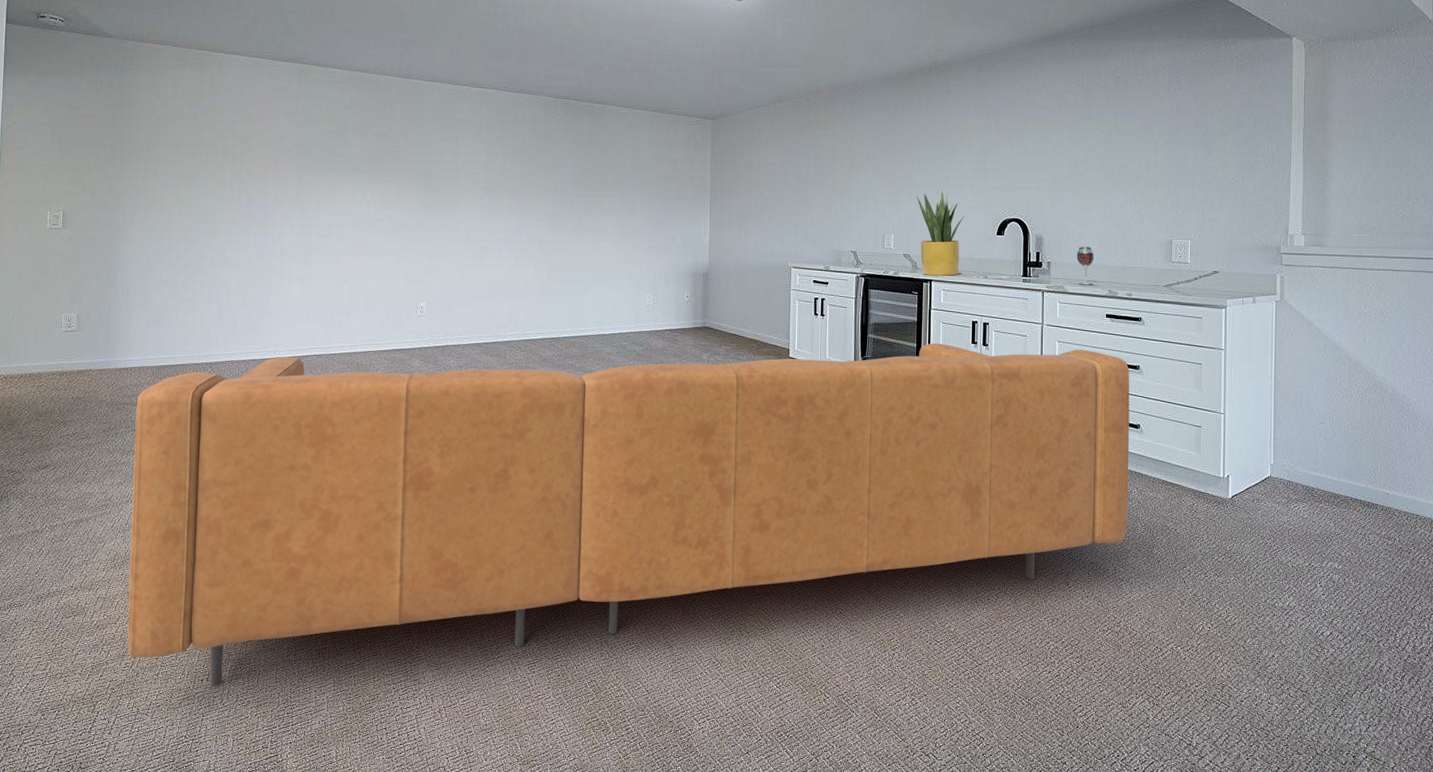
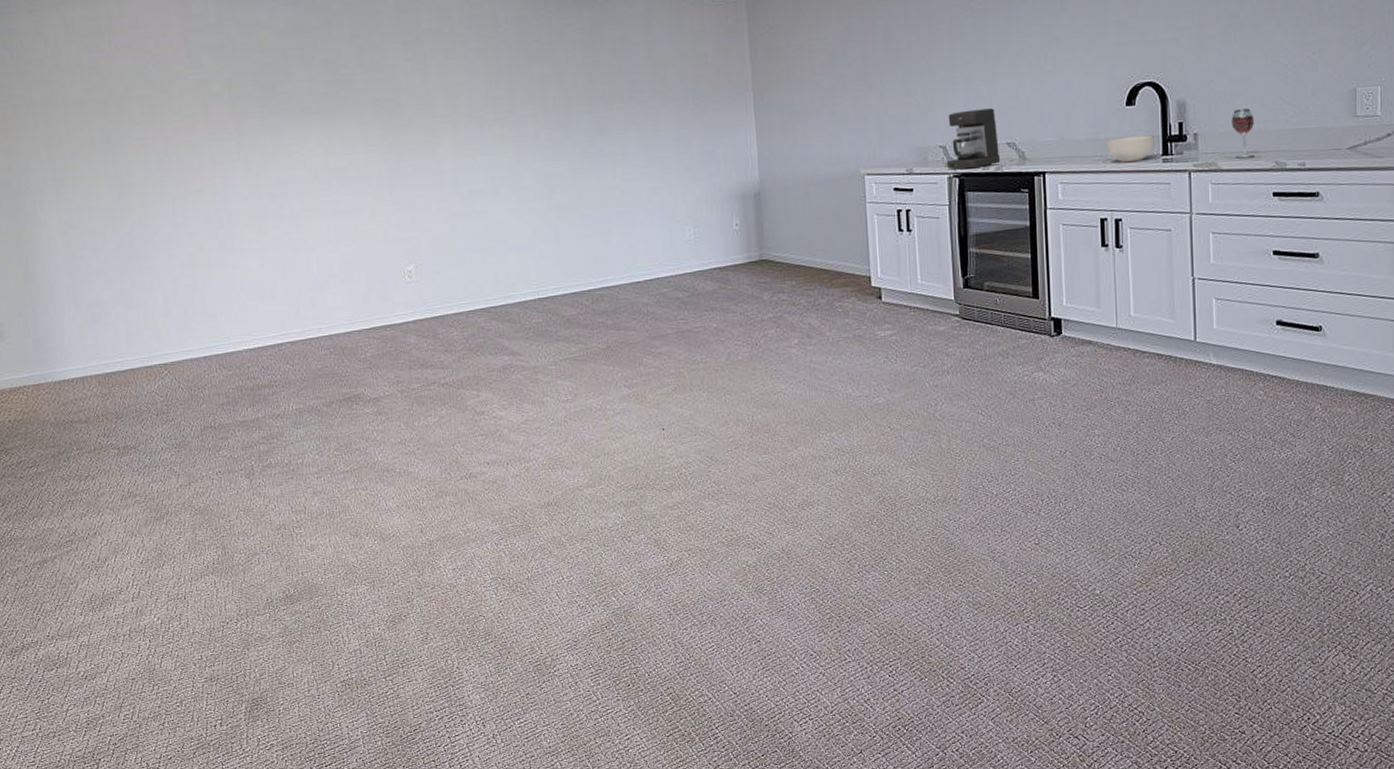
sectional sofa: present [127,343,1130,687] -> none [85,239,1310,732]
coffee maker: none [855,225,898,272] -> present [946,108,1001,169]
planter: present [916,190,966,276] -> none [1018,55,1085,167]
bowl: none [980,259,1017,280] -> present [1106,135,1154,163]

